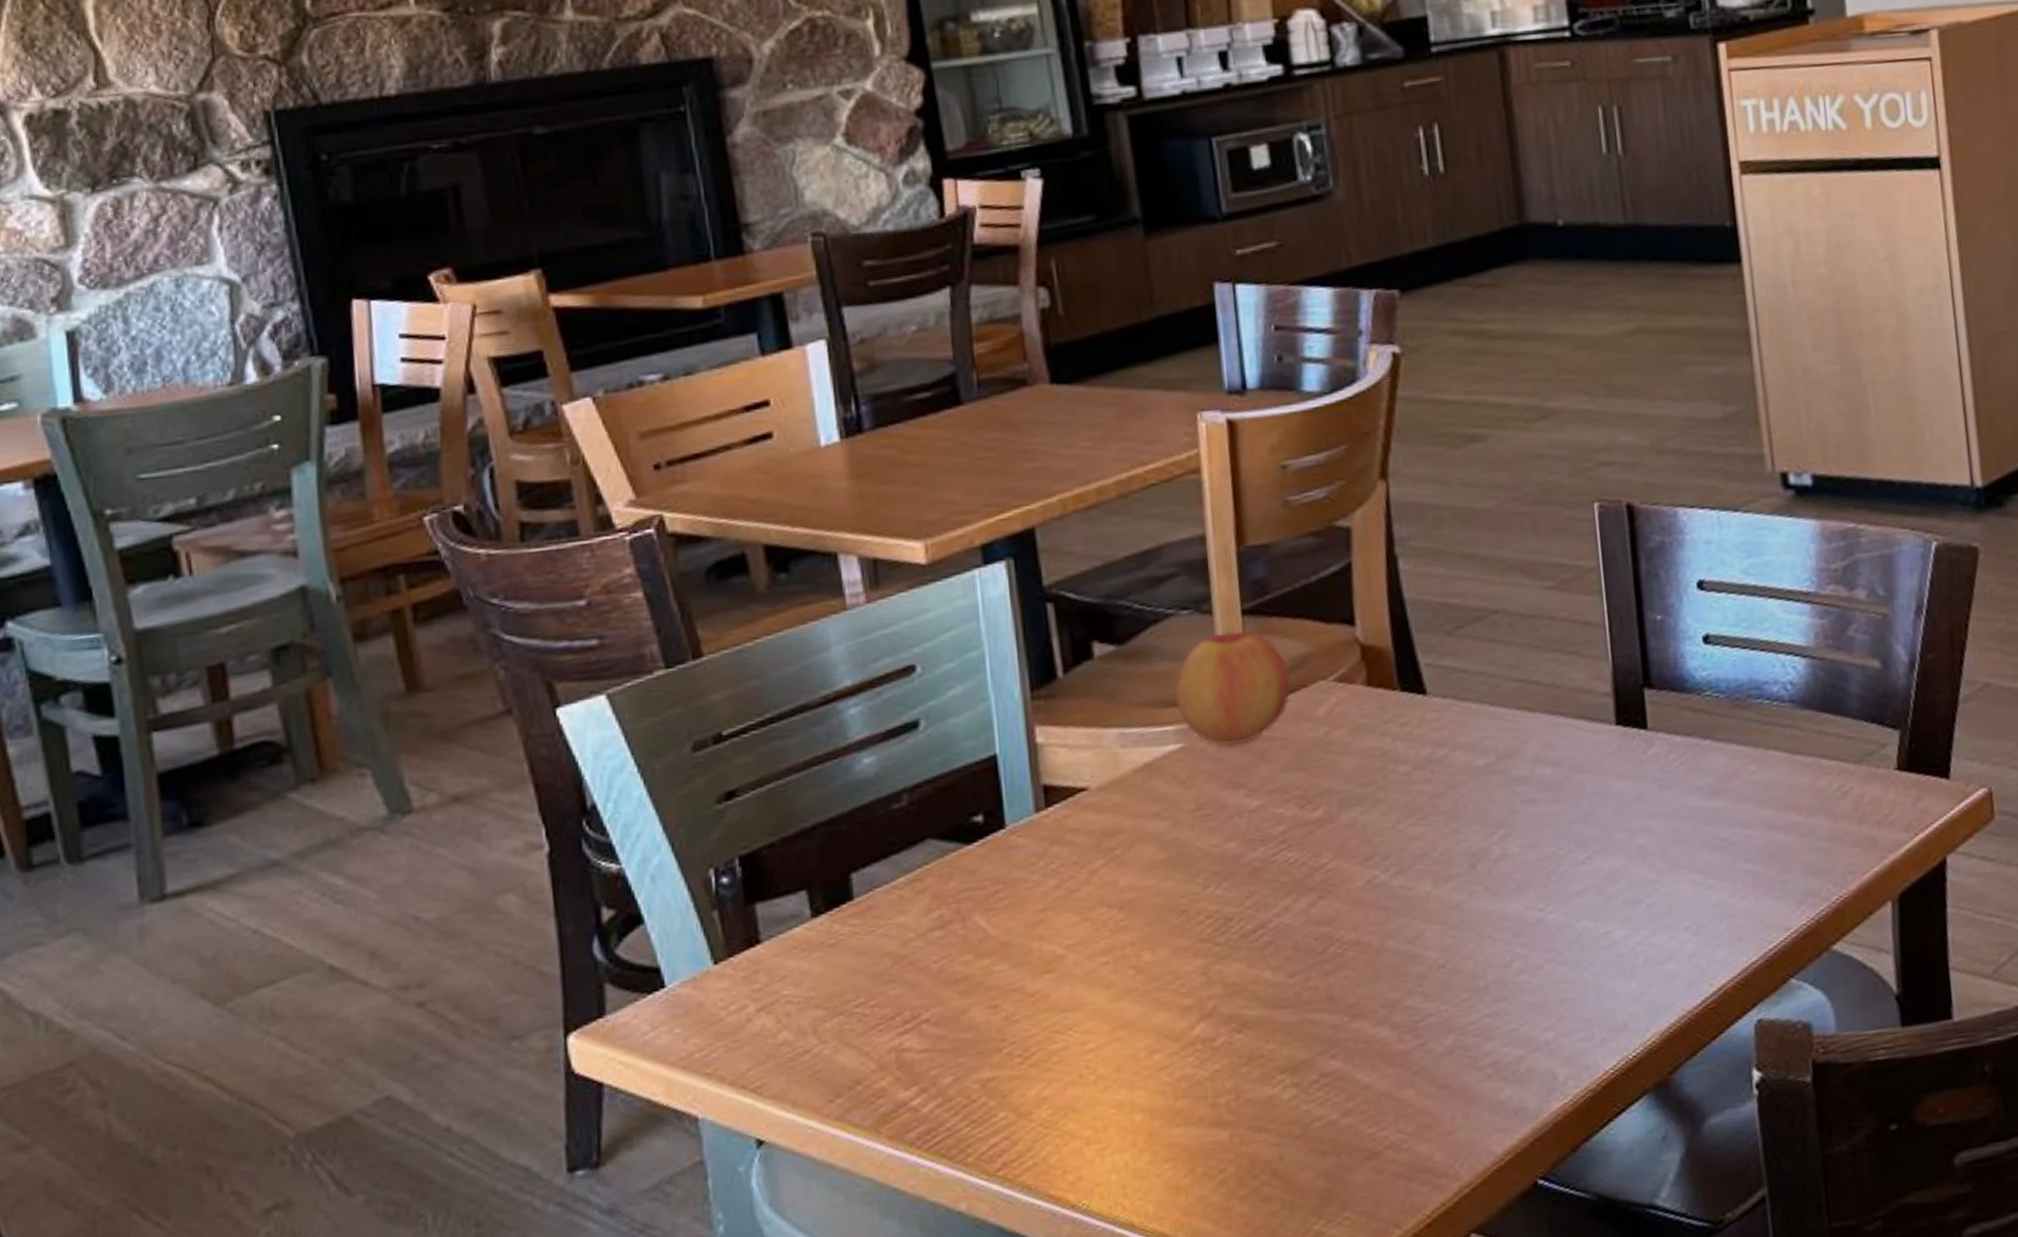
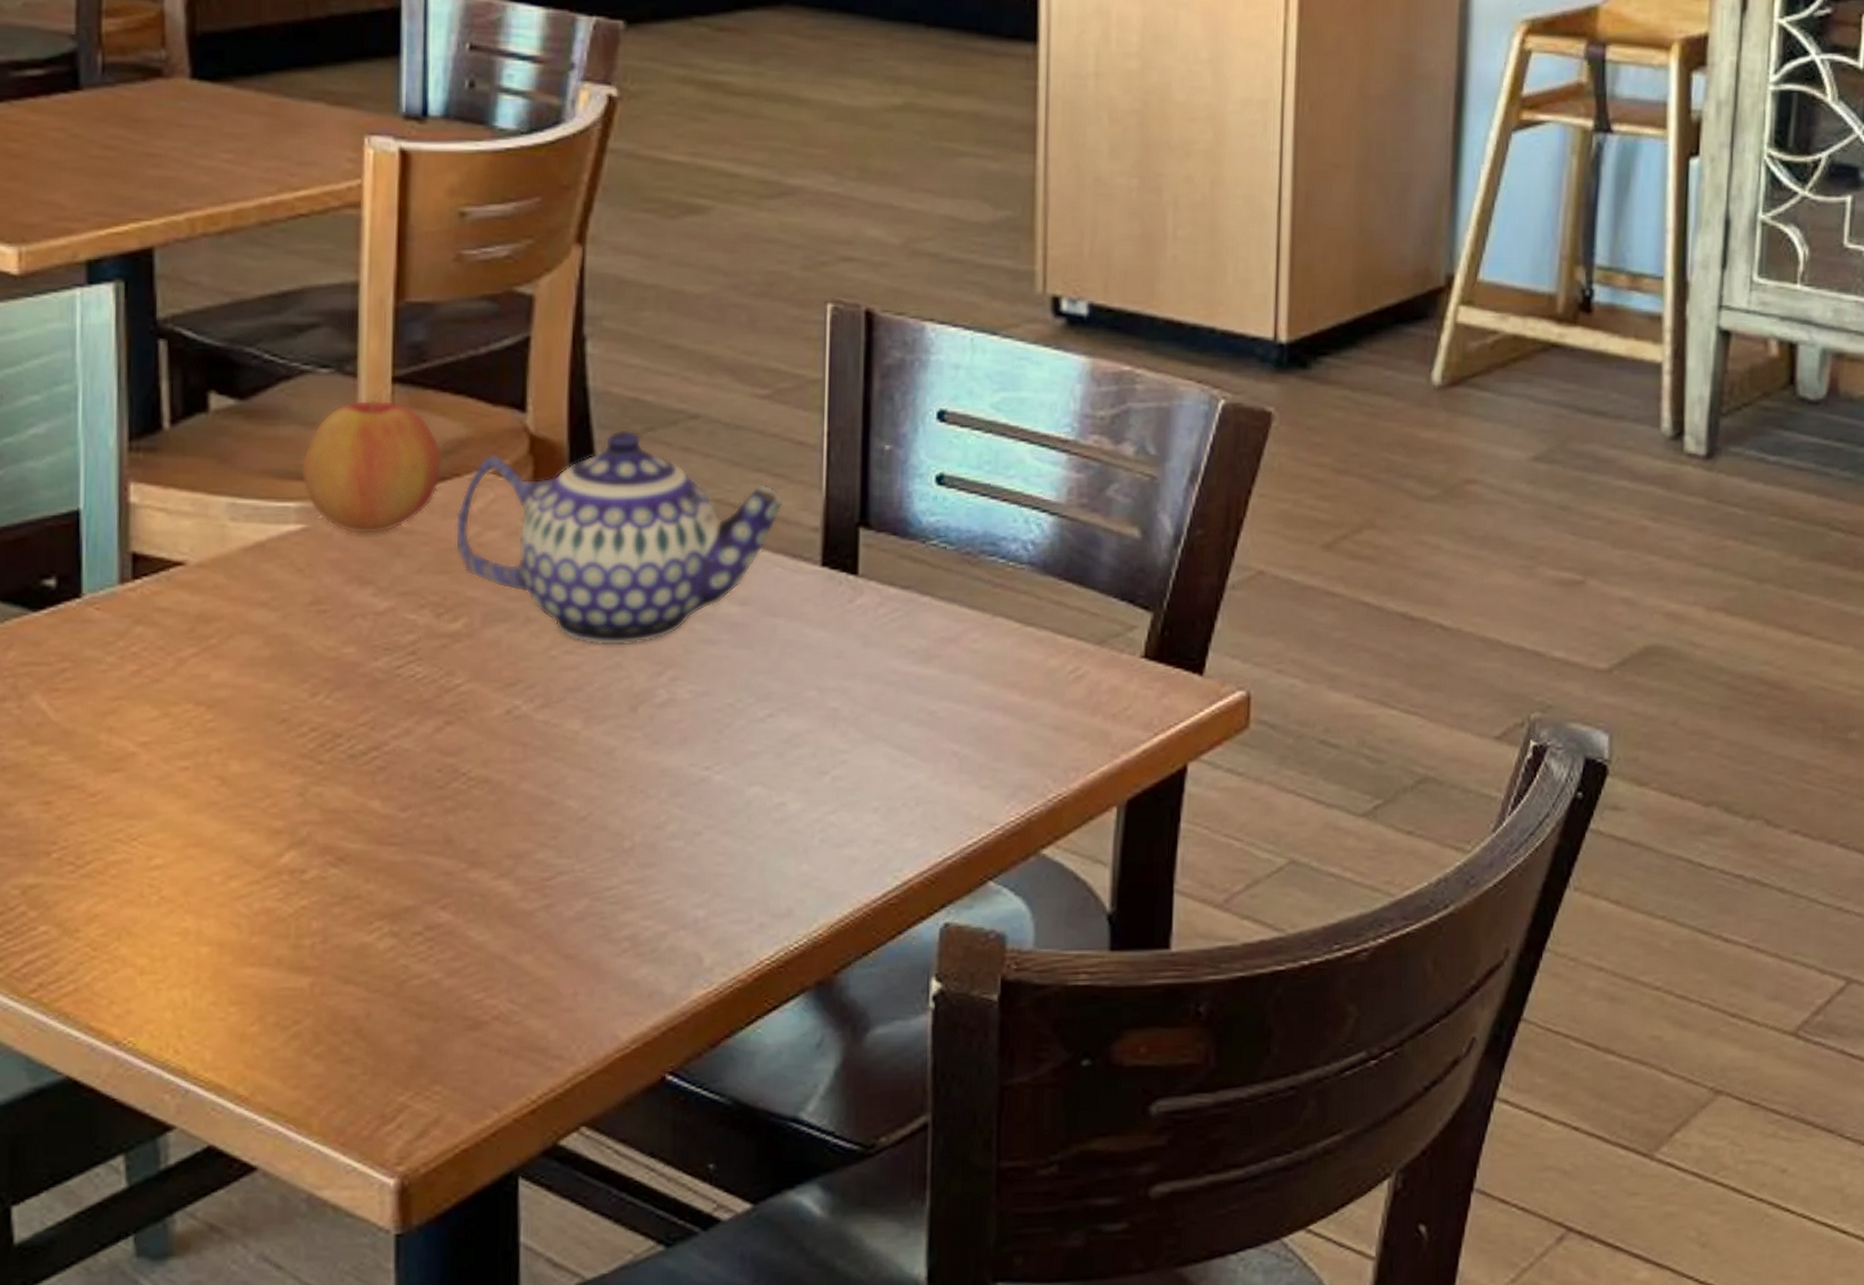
teapot: none [1307,630,1578,816] -> present [455,429,784,644]

